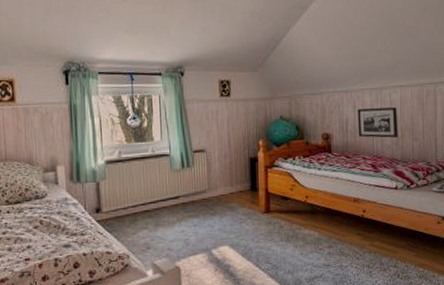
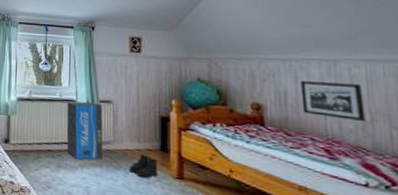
air purifier: none [161,153,199,215] -> present [66,101,103,160]
boots: none [224,196,249,219] -> present [129,153,158,179]

